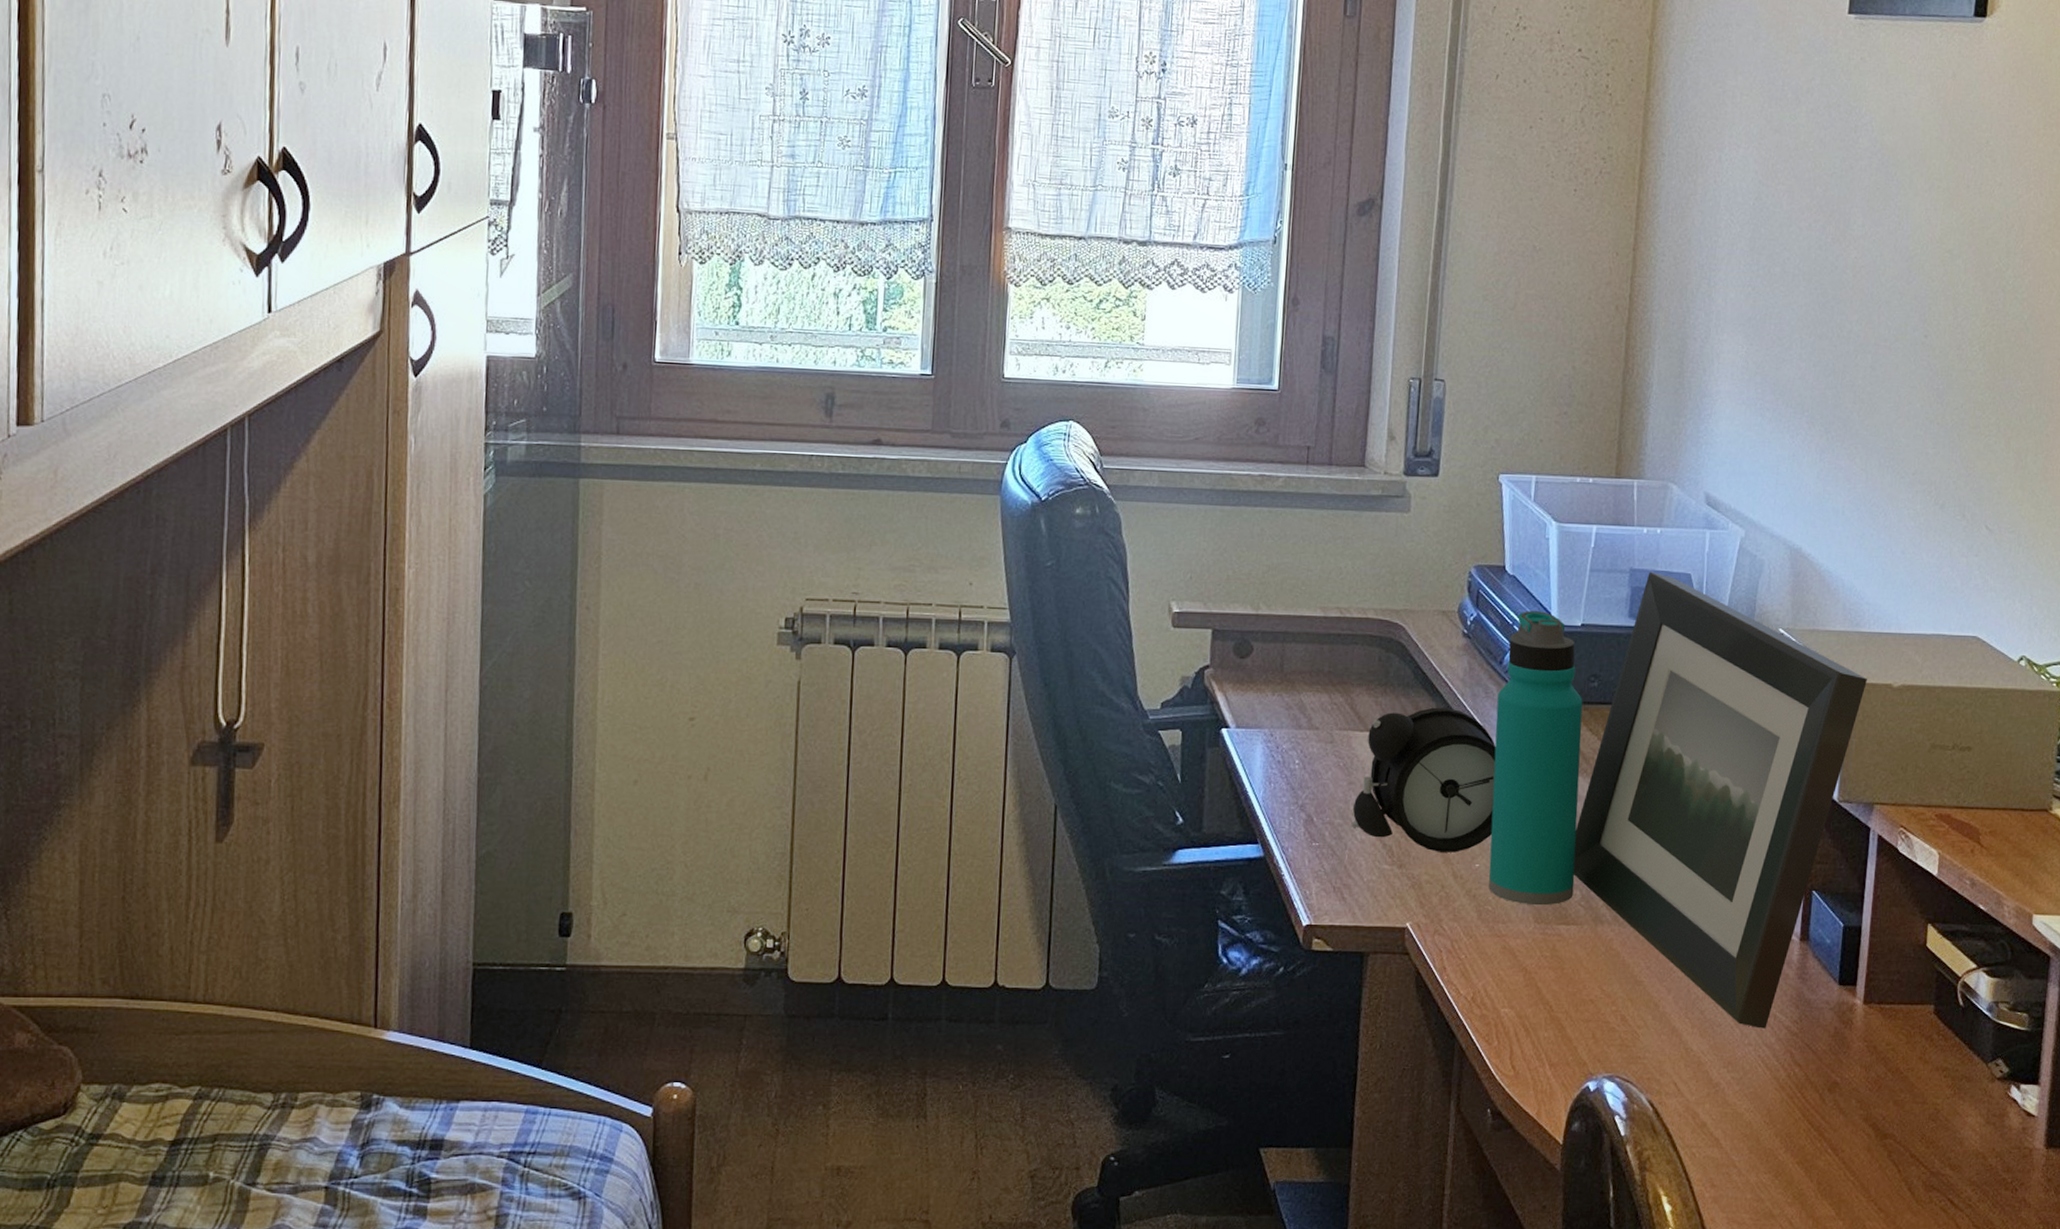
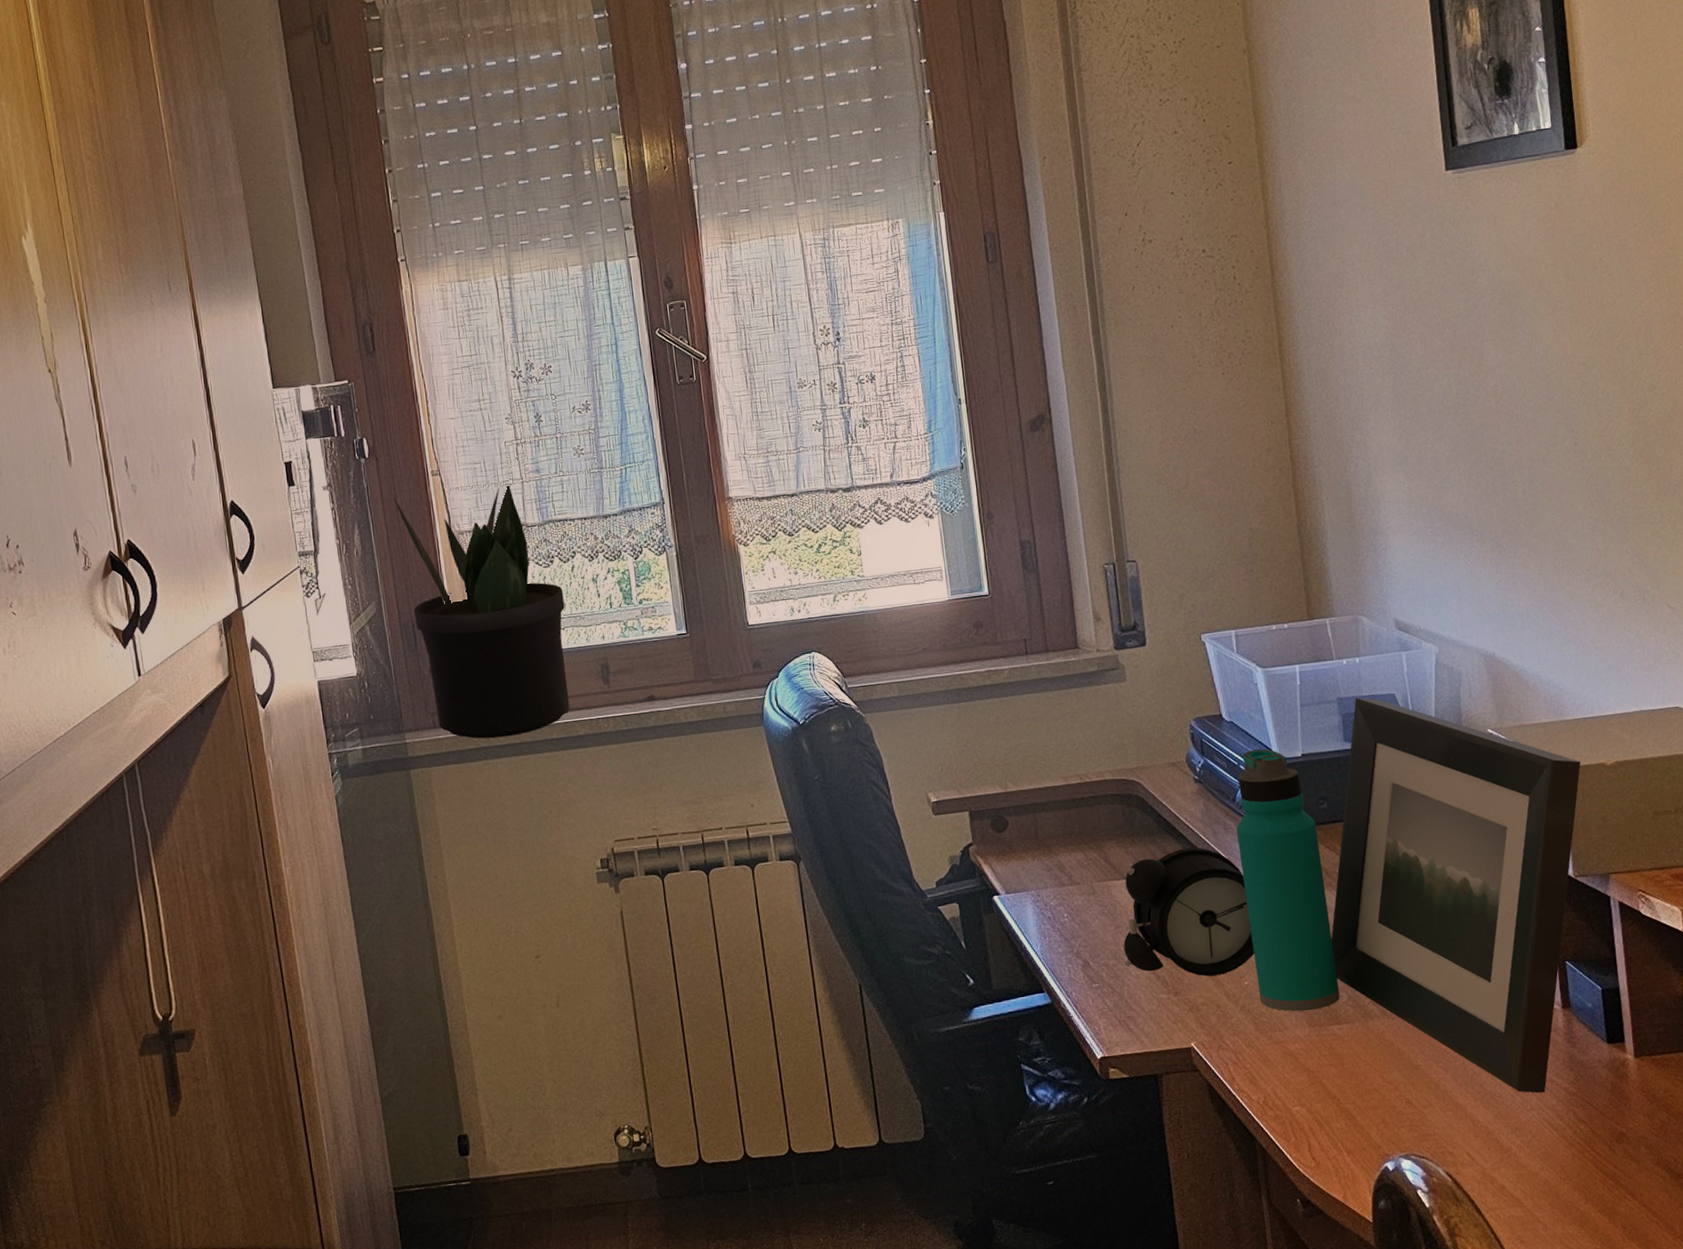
planter: none [616,156,798,459] -> present [393,484,570,739]

